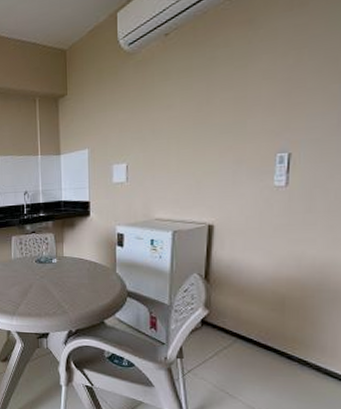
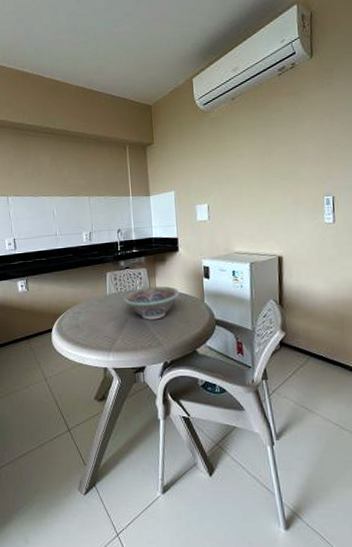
decorative bowl: none [28,252,89,287] -> present [123,286,180,320]

